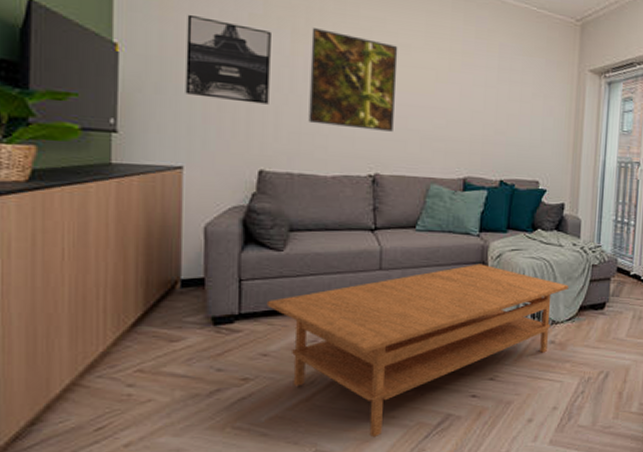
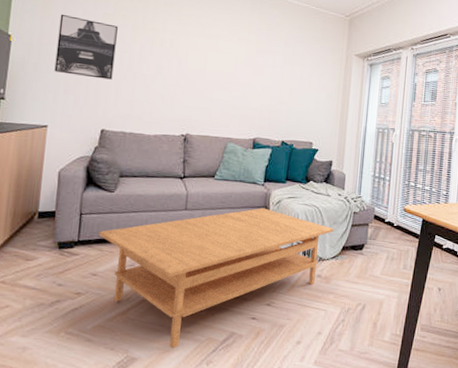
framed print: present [308,28,398,132] -> none [140,23,209,101]

